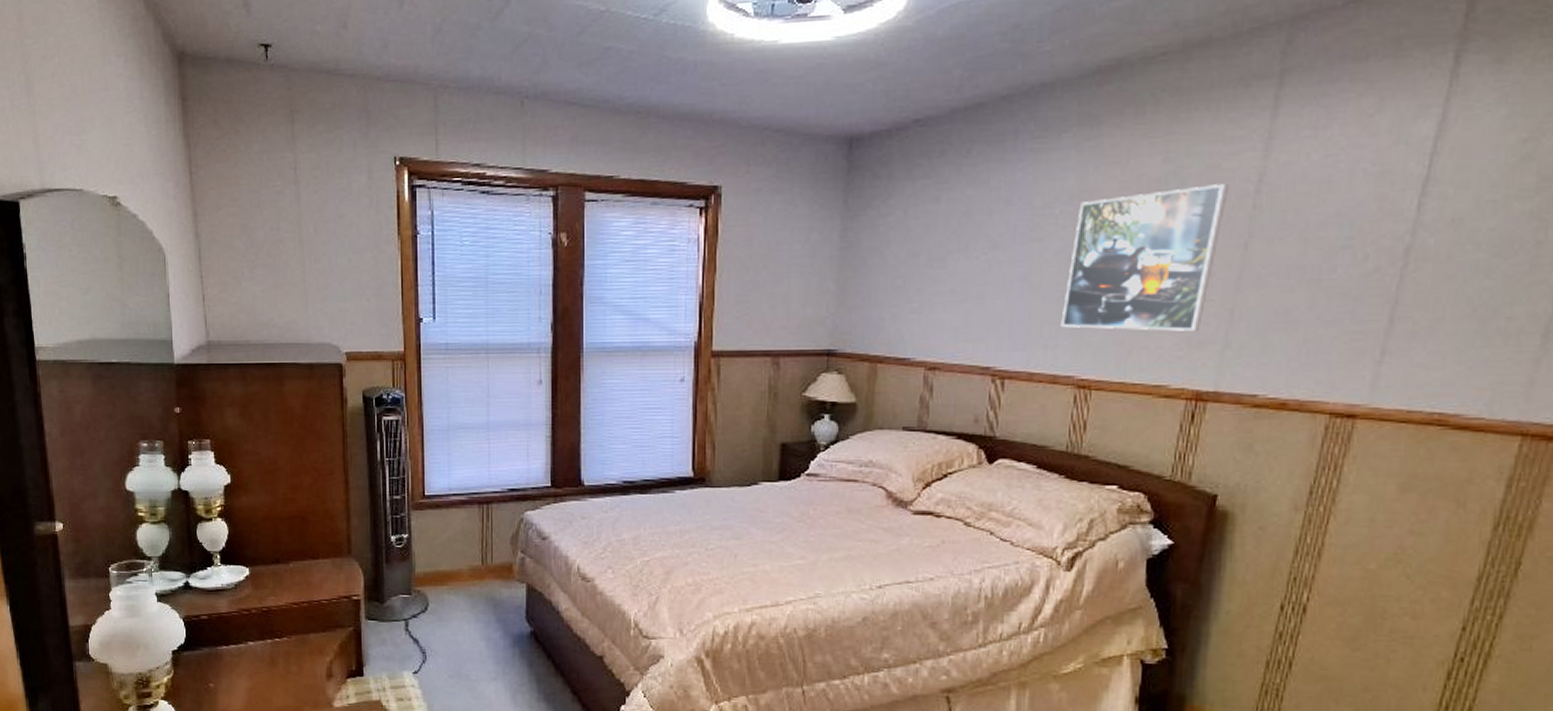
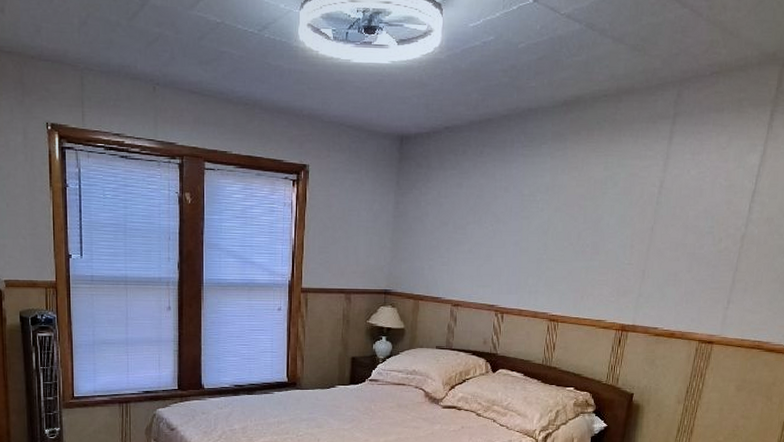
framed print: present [1060,184,1228,331] -> none [539,187,642,284]

